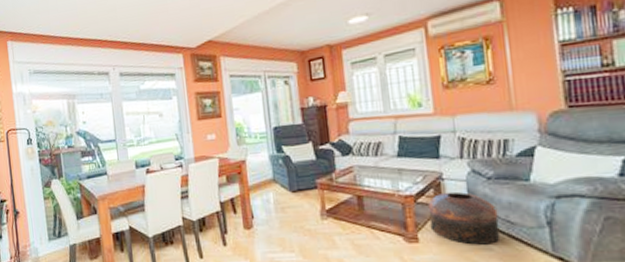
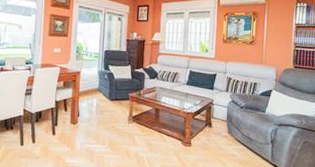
pouf: present [428,191,501,245] -> none [200,113,243,152]

